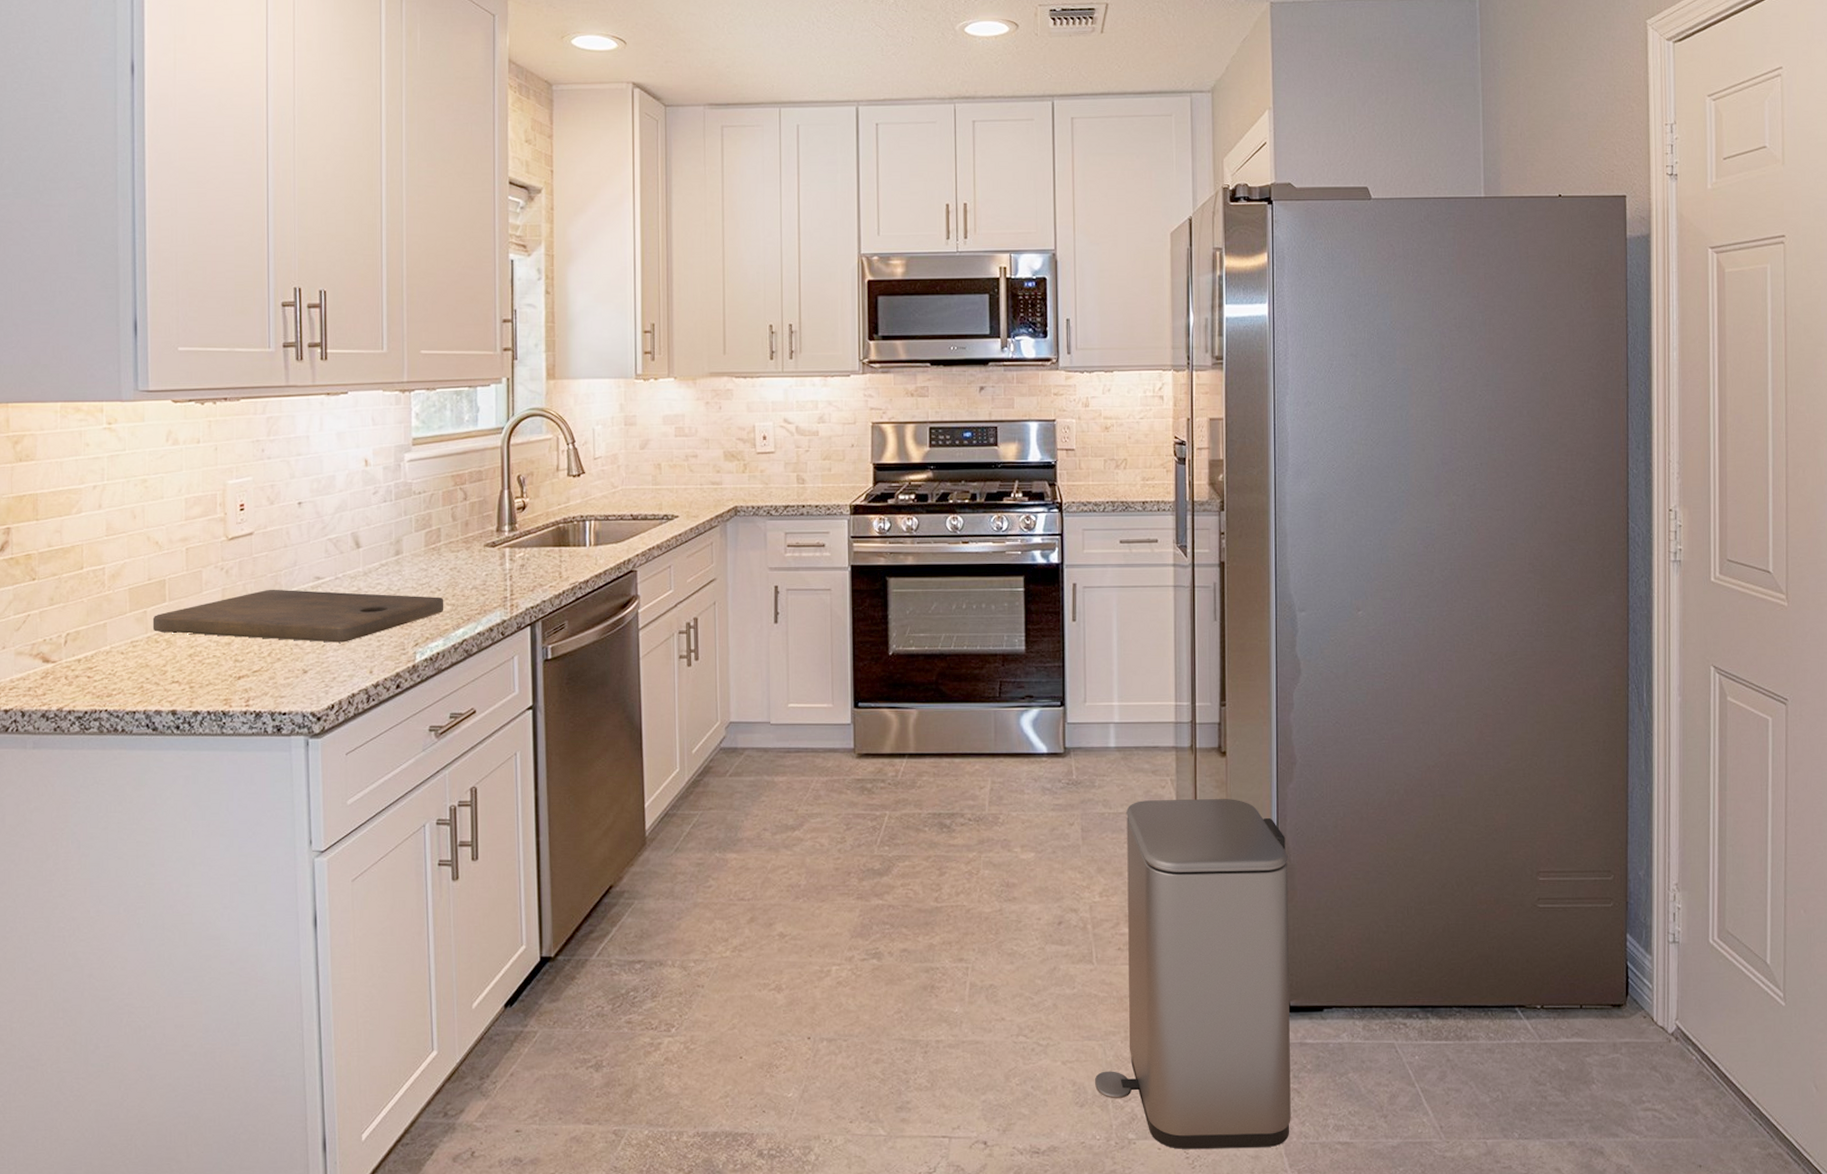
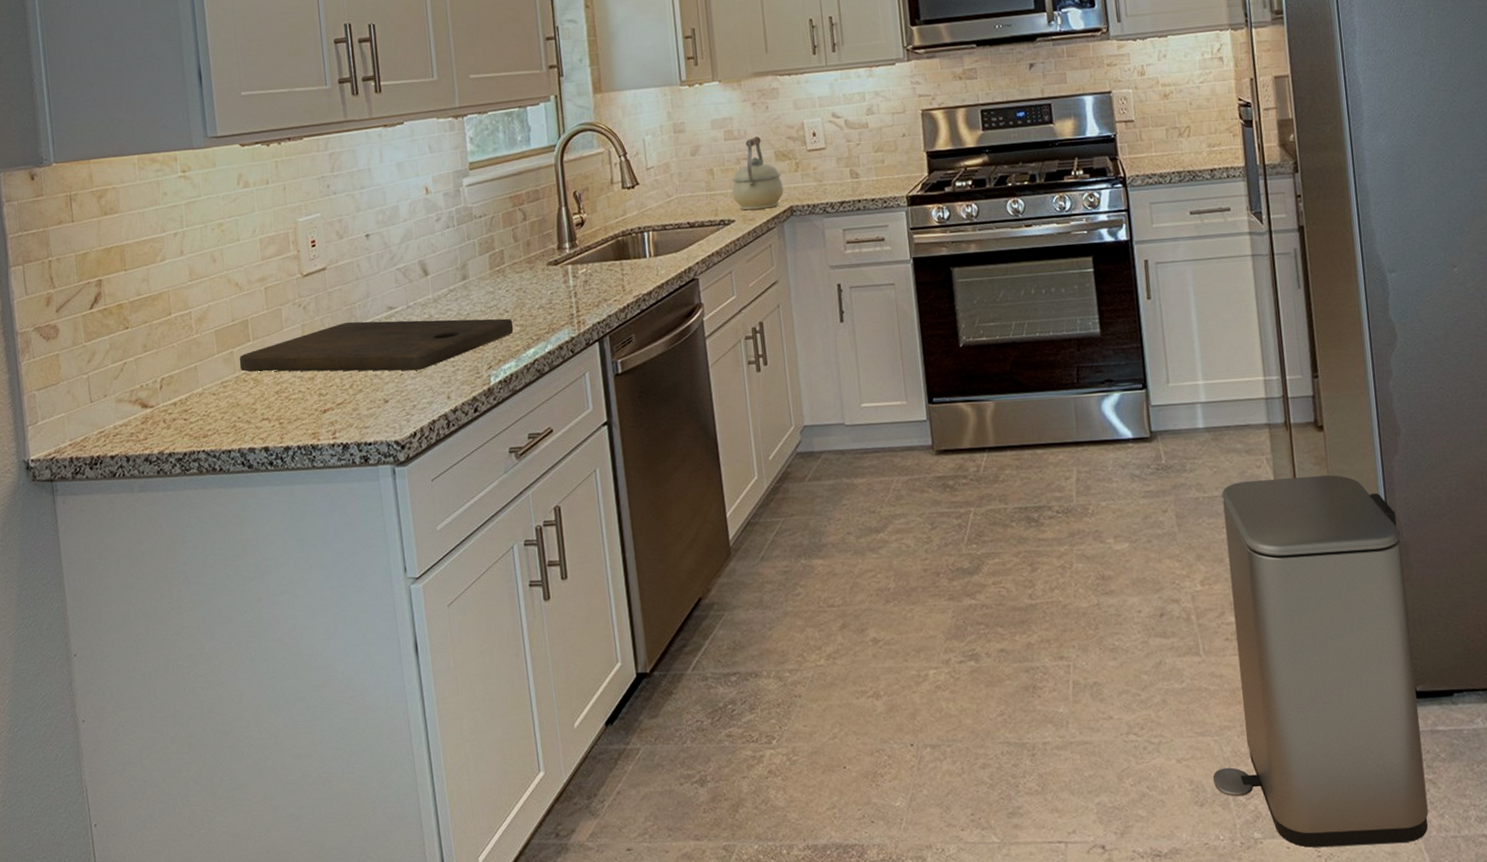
kettle: none [678,435,730,507] -> present [732,136,784,211]

